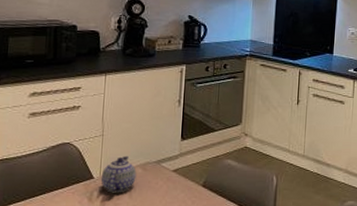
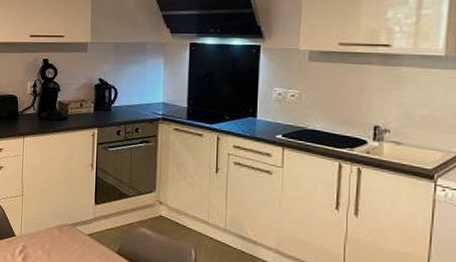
teapot: present [100,155,137,193] -> none [21,216,54,253]

